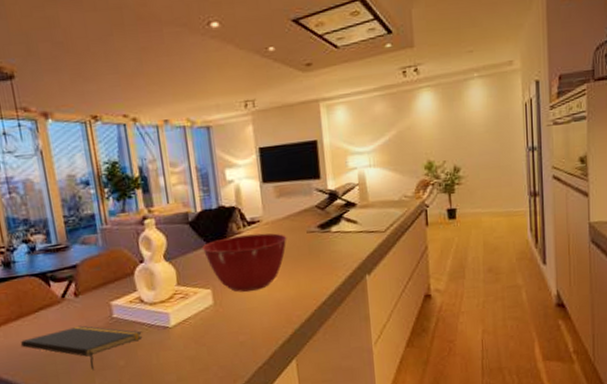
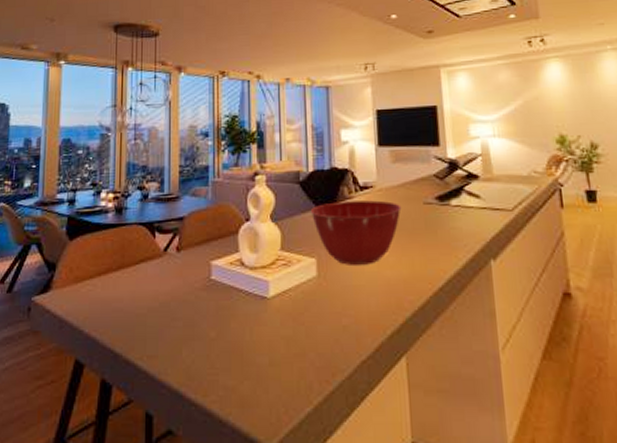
notepad: present [20,325,142,370] -> none [115,284,238,338]

